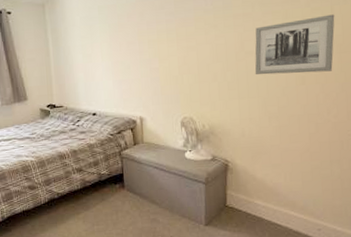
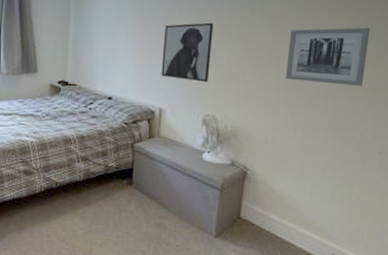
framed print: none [136,32,183,89] -> present [161,22,214,83]

